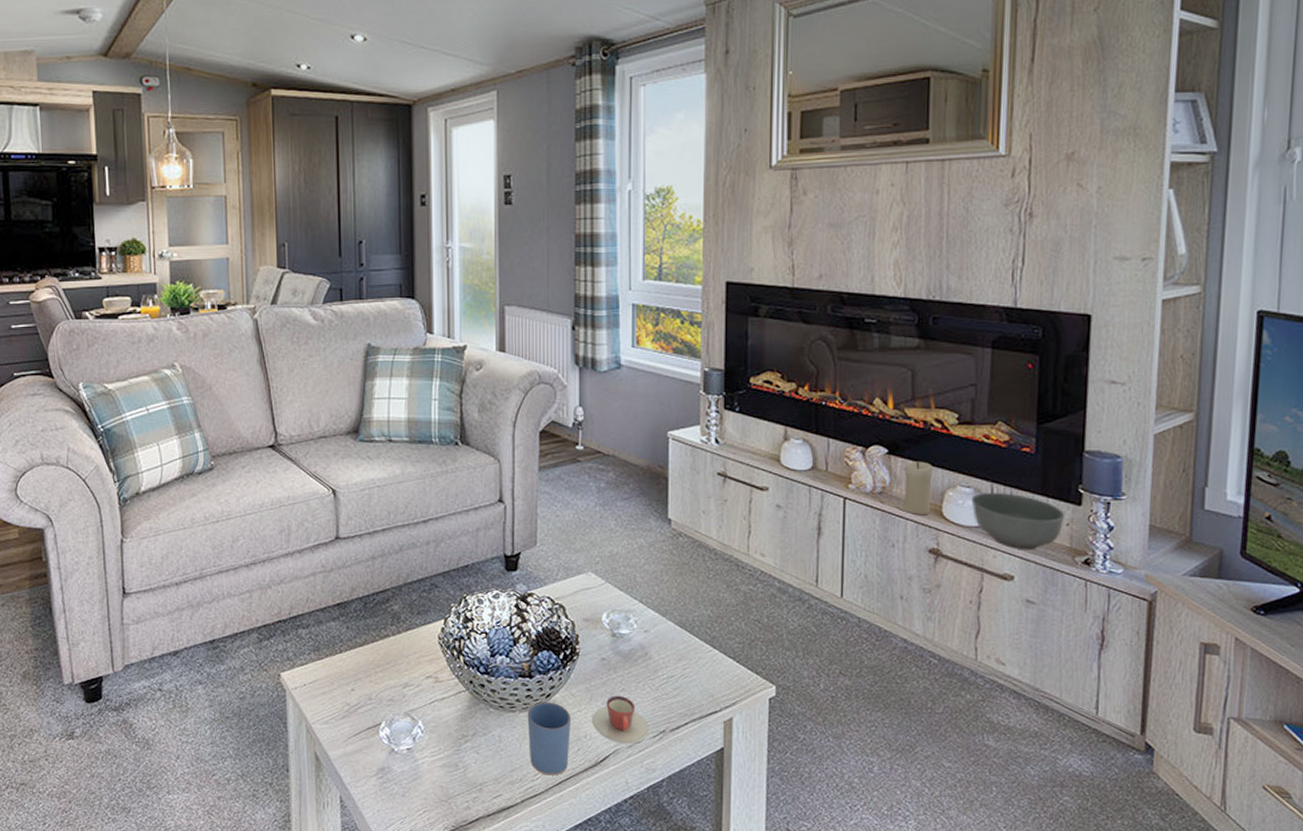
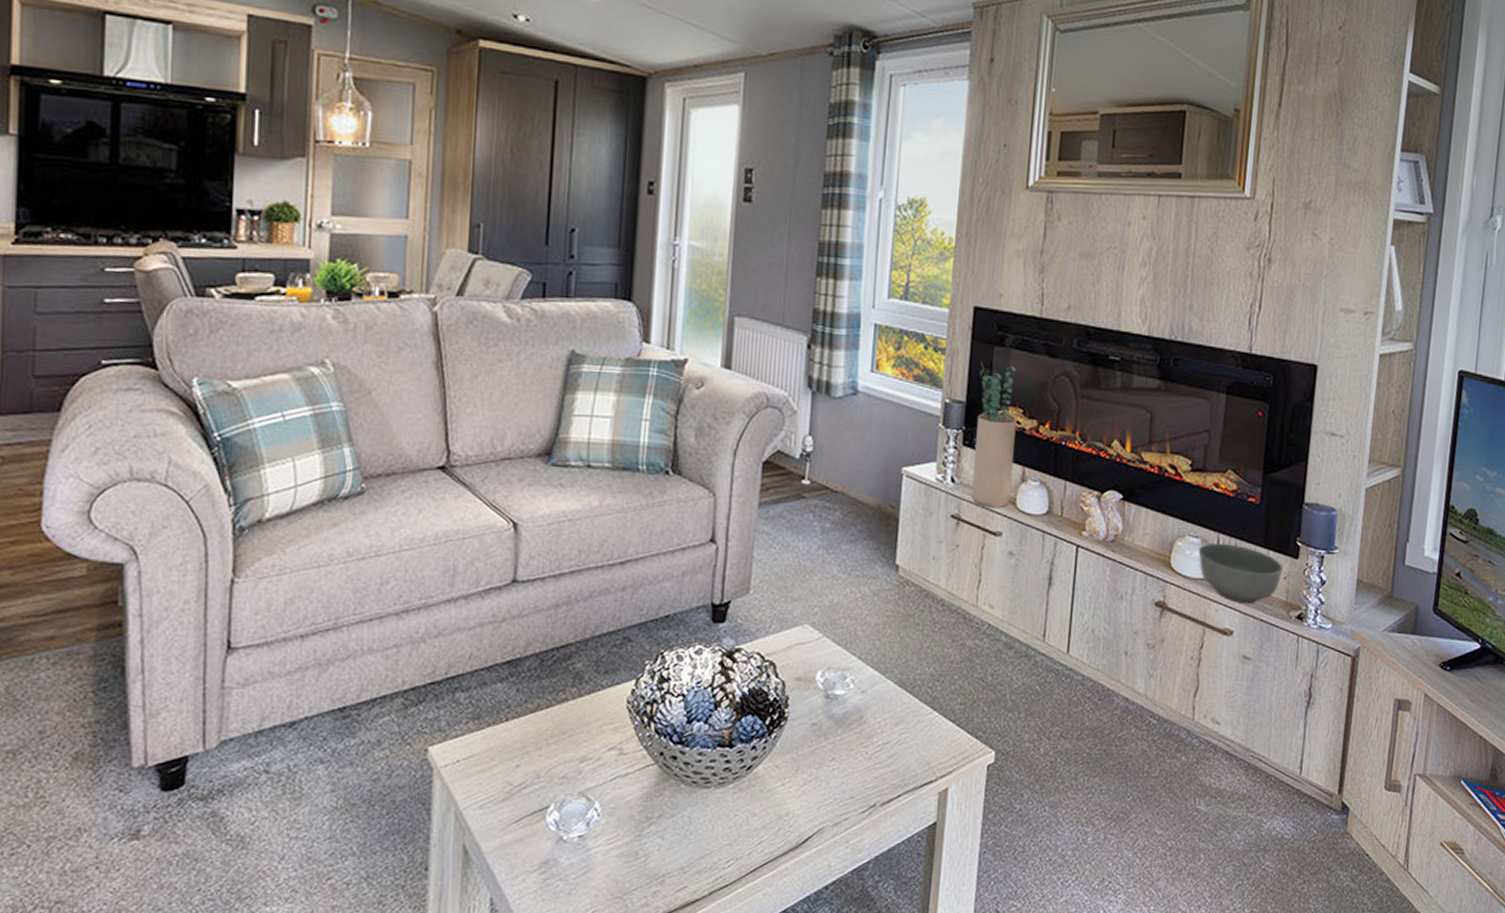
mug: present [527,702,570,776] -> none [722,775,773,862]
teacup: present [593,695,649,744] -> none [797,765,858,821]
vase: none [735,328,775,466] -> present [971,359,1016,509]
candle: present [897,461,933,516] -> none [1128,508,1164,566]

